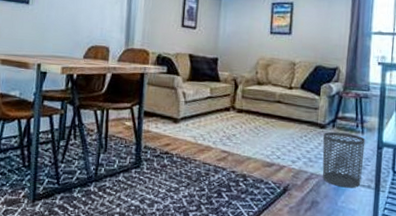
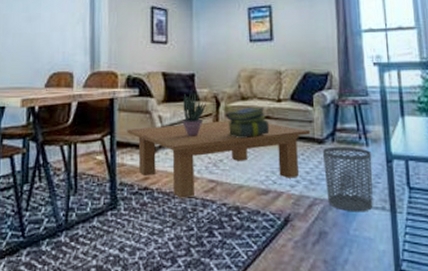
coffee table: none [154,101,315,164] -> present [127,121,311,198]
potted plant: none [203,75,227,113] -> present [182,93,207,136]
stack of books: none [242,92,280,118] -> present [226,108,270,139]

